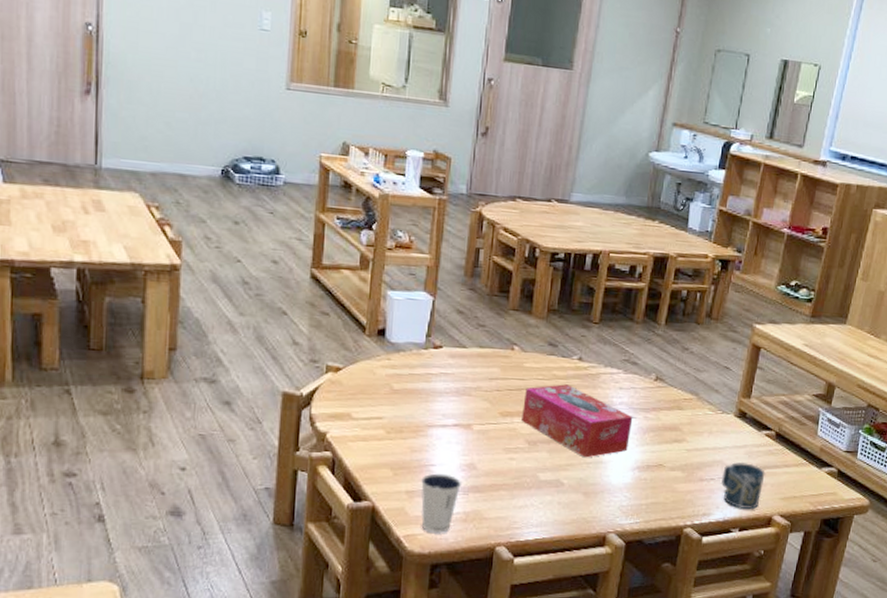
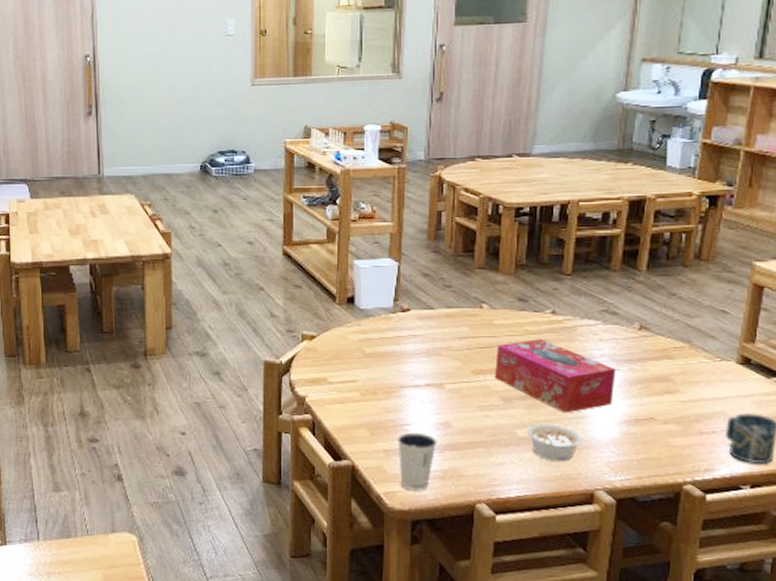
legume: none [547,467,600,505] -> present [526,424,583,461]

